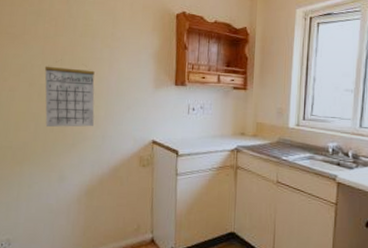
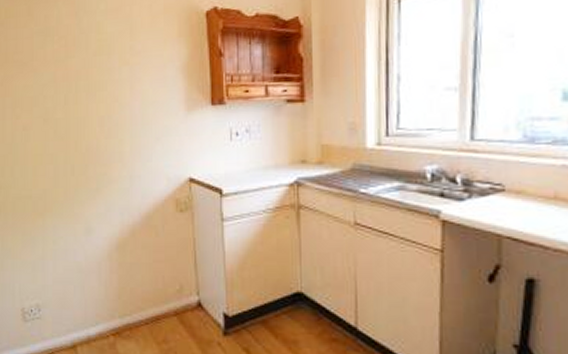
calendar: present [44,66,95,128] -> none [58,95,118,171]

